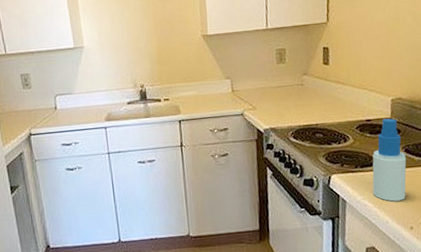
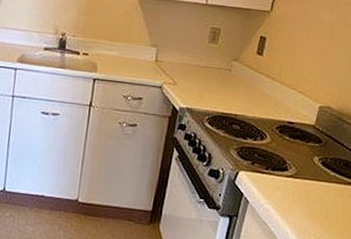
spray bottle: present [372,118,407,202] -> none [279,125,321,214]

